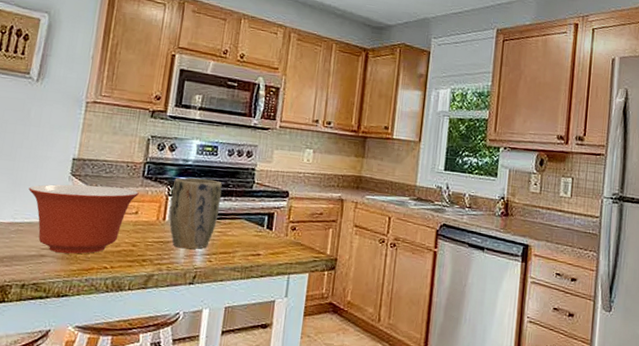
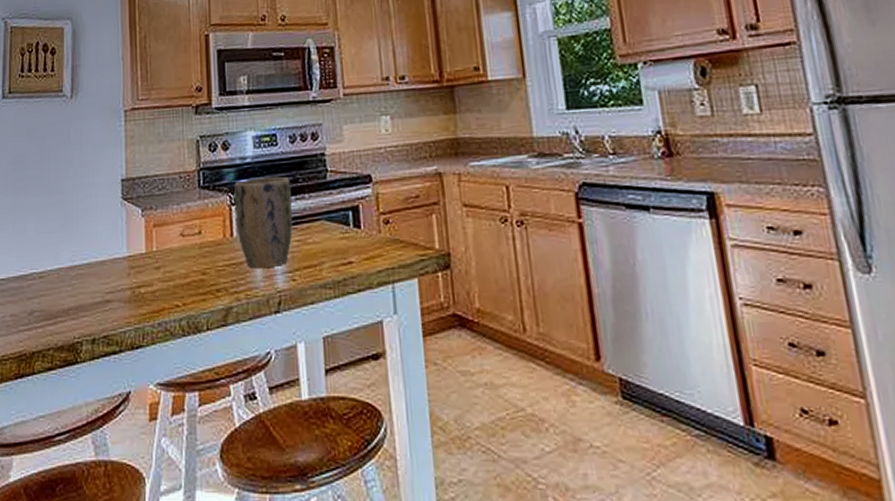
mixing bowl: present [28,184,139,254] -> none [82,205,198,295]

